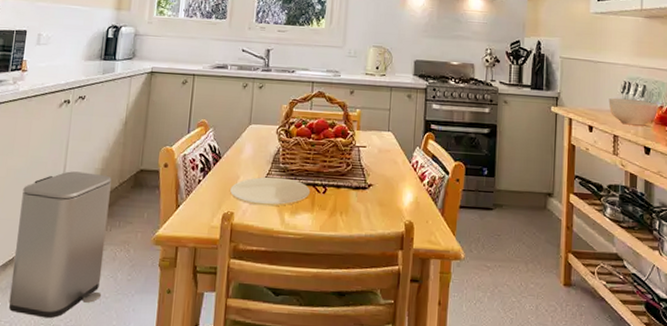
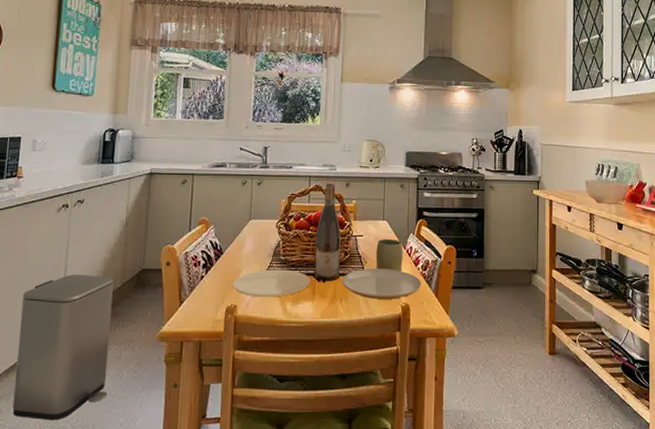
wine bottle: none [314,89,344,193] -> present [314,183,341,281]
plate: none [342,181,428,216] -> present [341,268,422,299]
mug: none [379,151,409,187] -> present [376,238,403,271]

